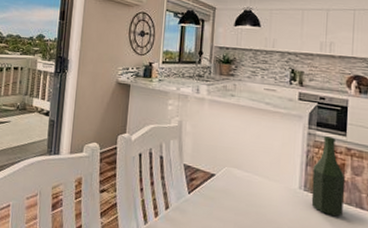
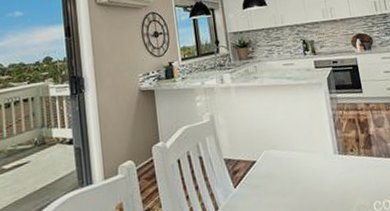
bottle: present [311,136,345,217] -> none [341,96,376,172]

